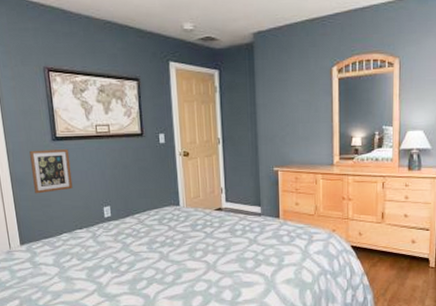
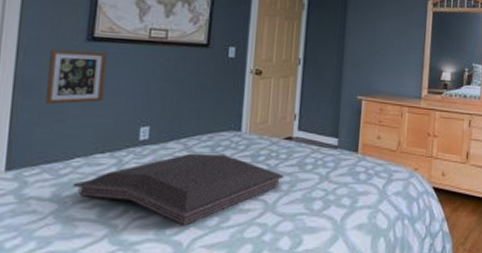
serving tray: none [66,225,219,282] -> present [73,153,284,225]

